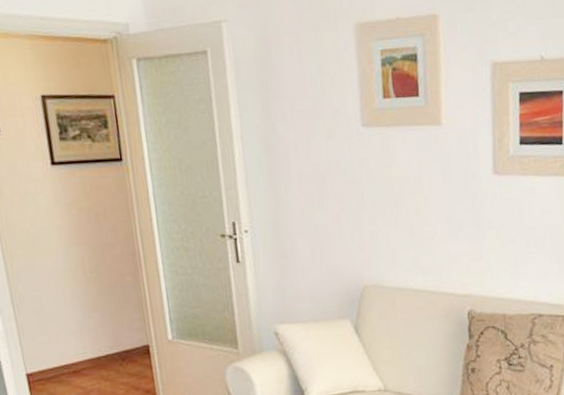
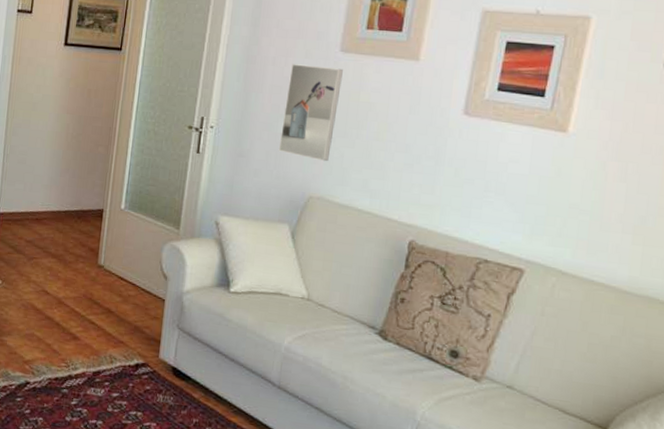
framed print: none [315,145,375,247] -> present [278,64,343,162]

